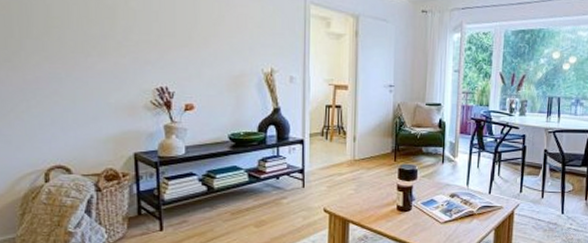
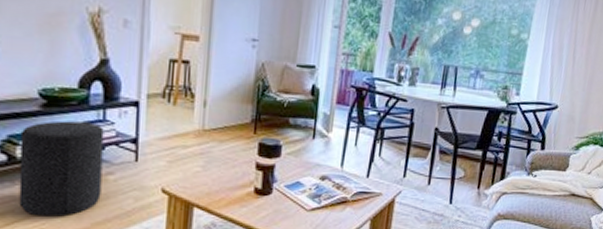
stool: none [216,158,278,234] -> present [19,120,104,217]

